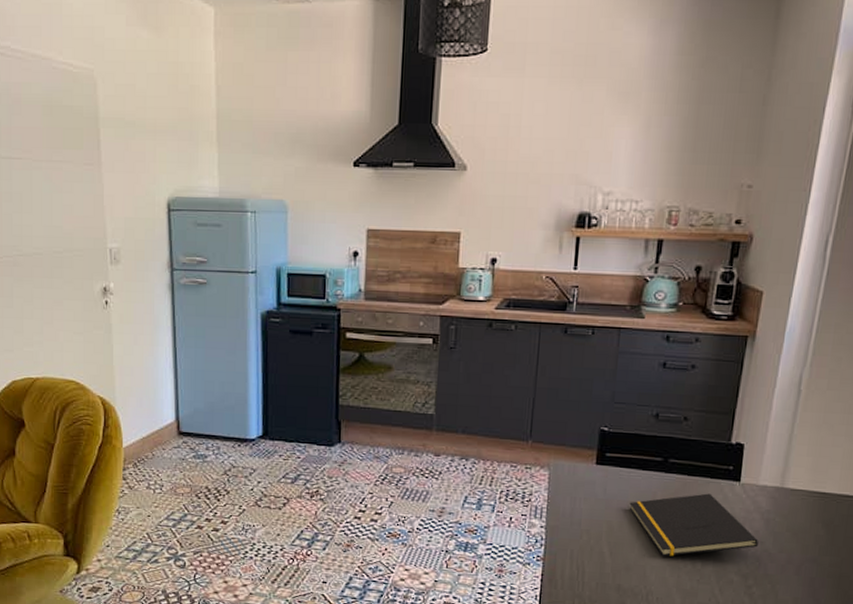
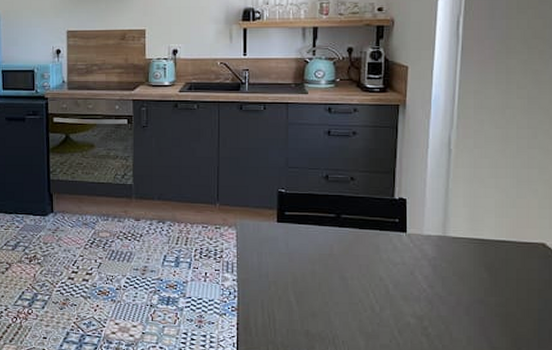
notepad: present [629,493,758,556] -> none [310,244,429,302]

